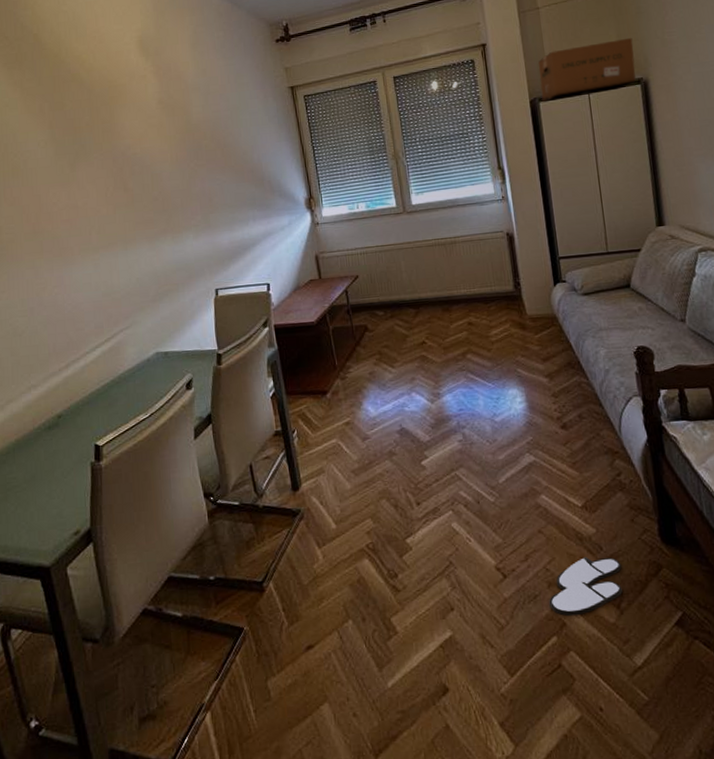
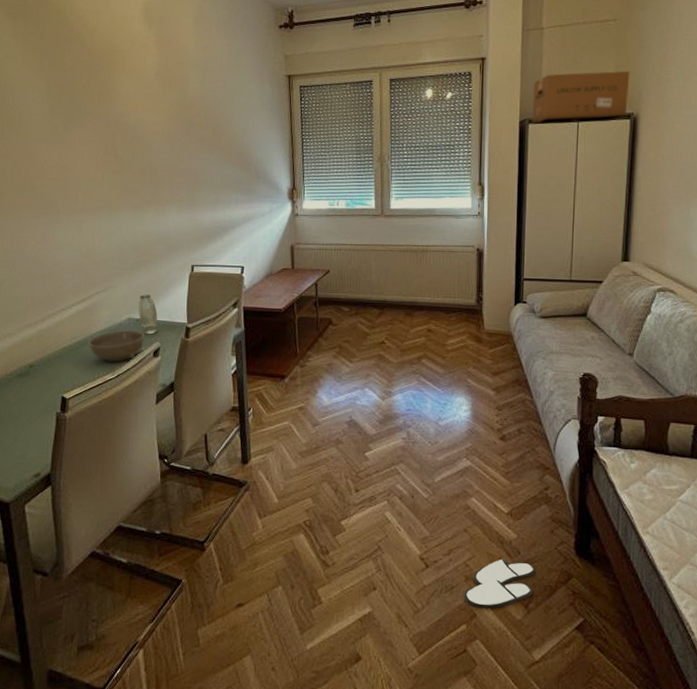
bowl: none [116,364,176,401] -> present [88,330,145,362]
vase: none [165,325,188,367] -> present [138,294,158,335]

